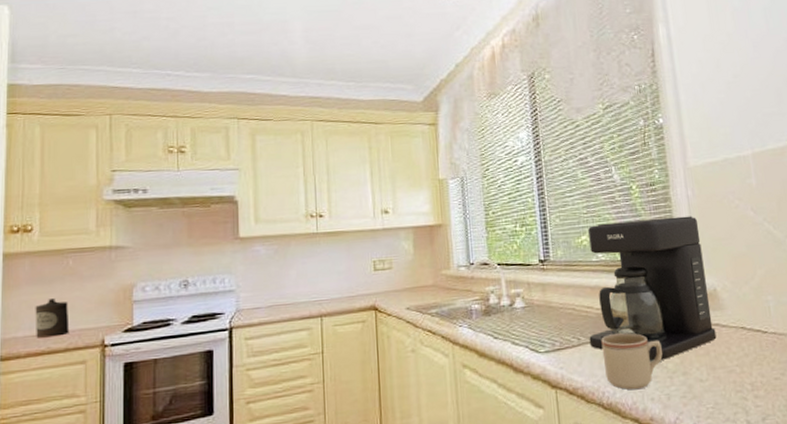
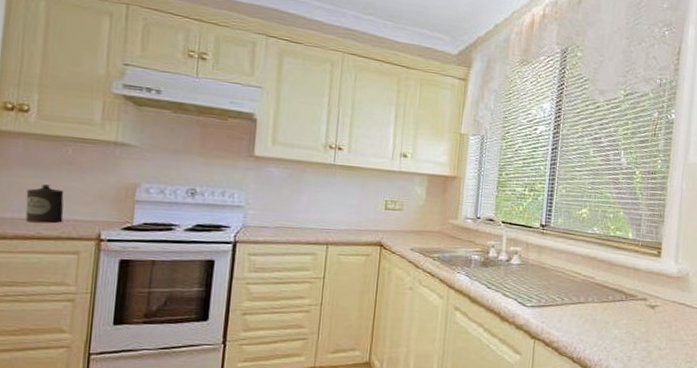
coffee maker: present [588,216,717,361] -> none [571,200,686,327]
mug: present [601,333,663,390] -> none [580,299,633,349]

